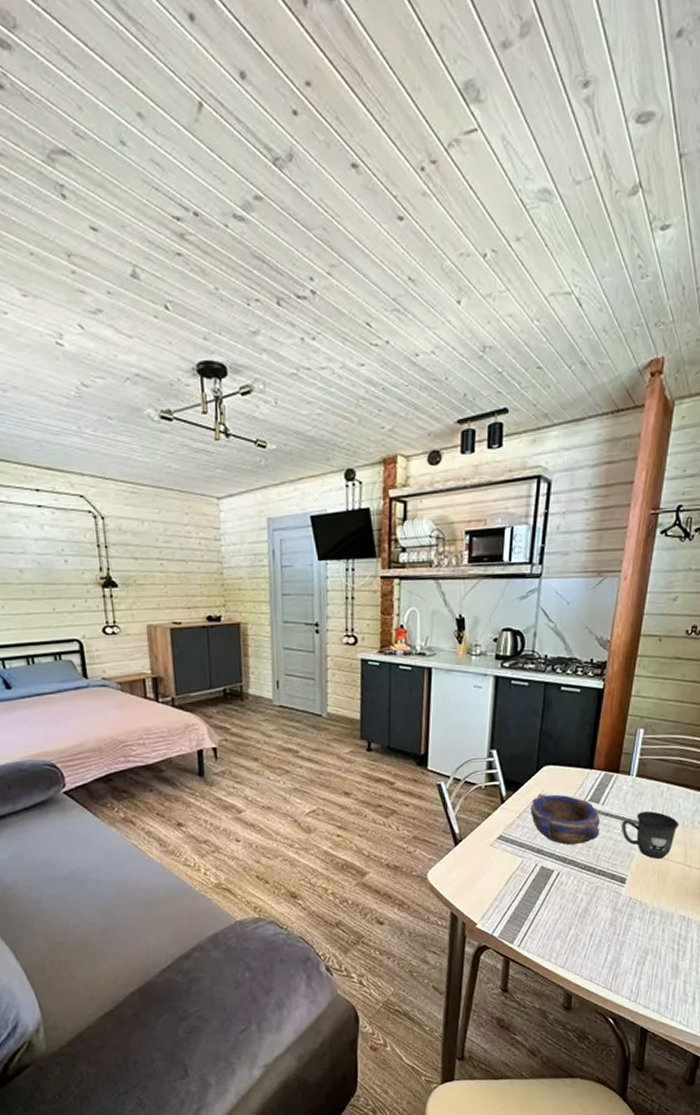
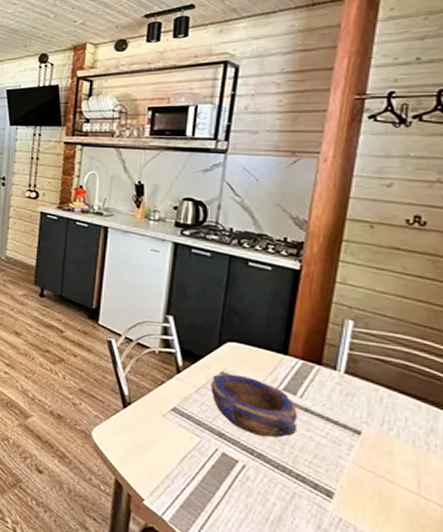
mug: present [622,811,679,859] -> none [326,415,408,479]

